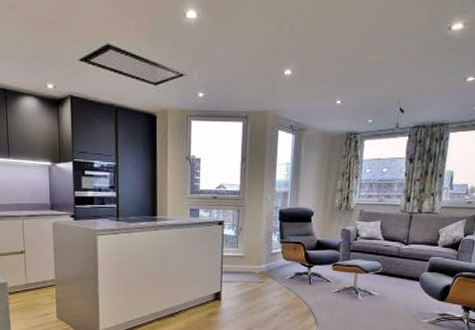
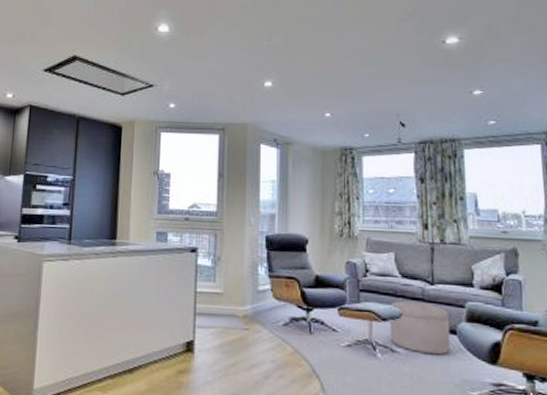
ottoman: none [370,258,416,296] -> present [390,301,451,355]

